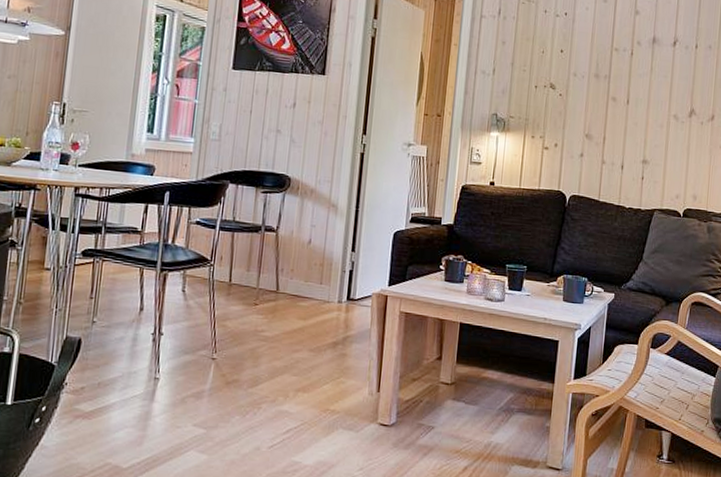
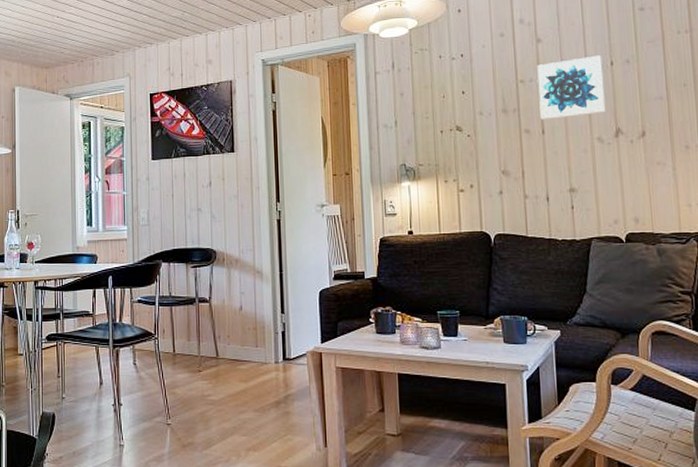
wall art: none [627,36,689,93] -> present [537,55,606,120]

